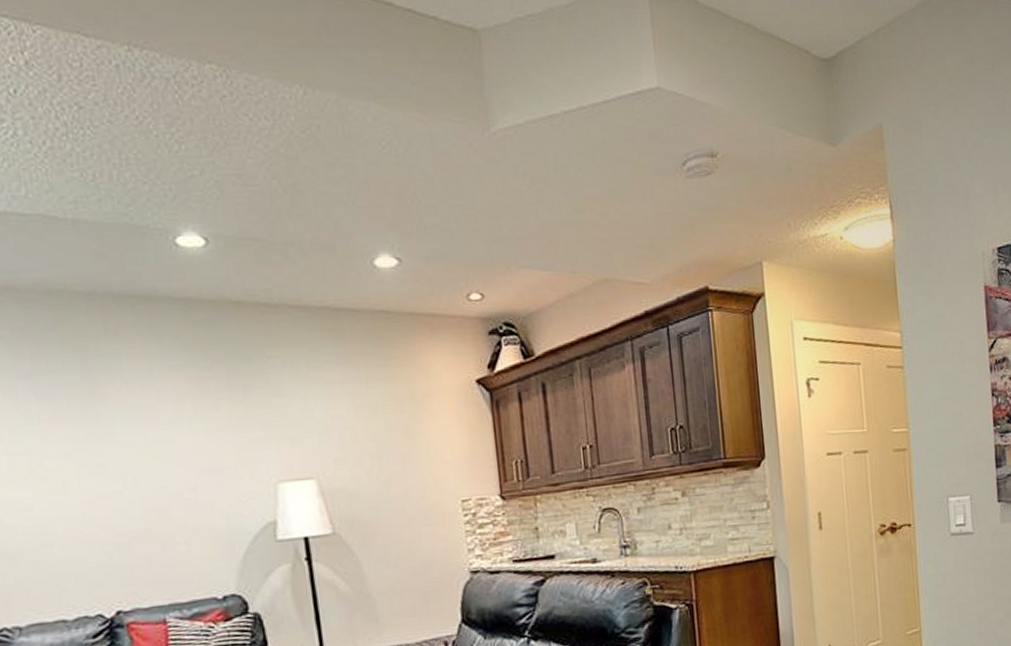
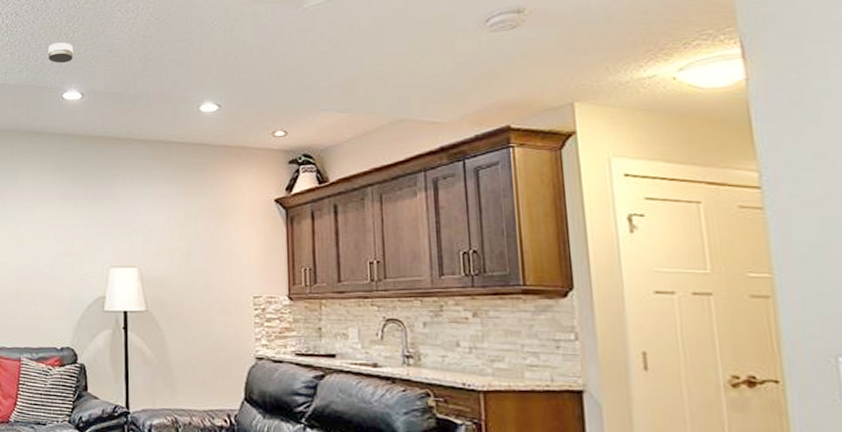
smoke detector: none [142,158,184,190] -> present [48,42,73,63]

